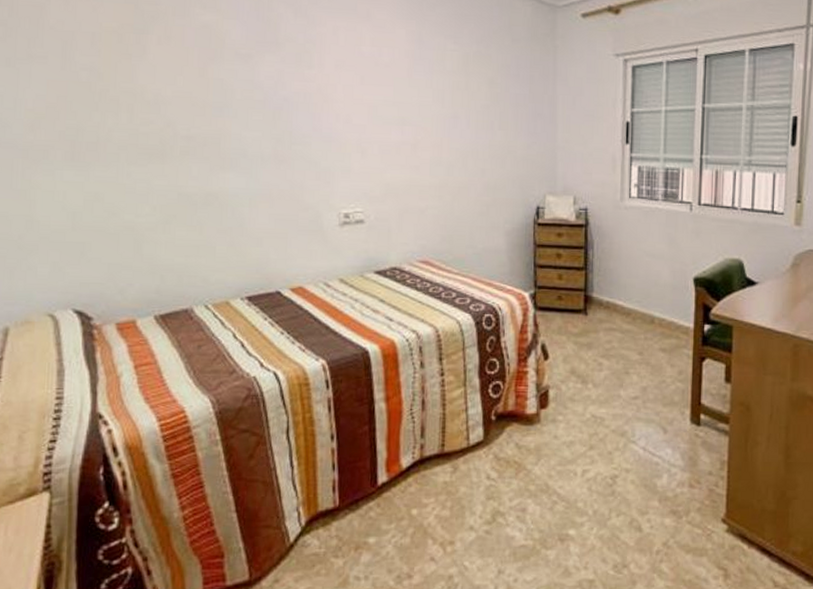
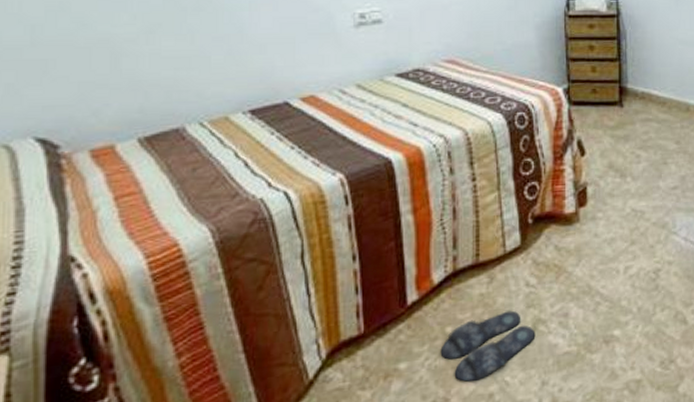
slippers: none [406,500,494,562] -> present [440,310,536,382]

